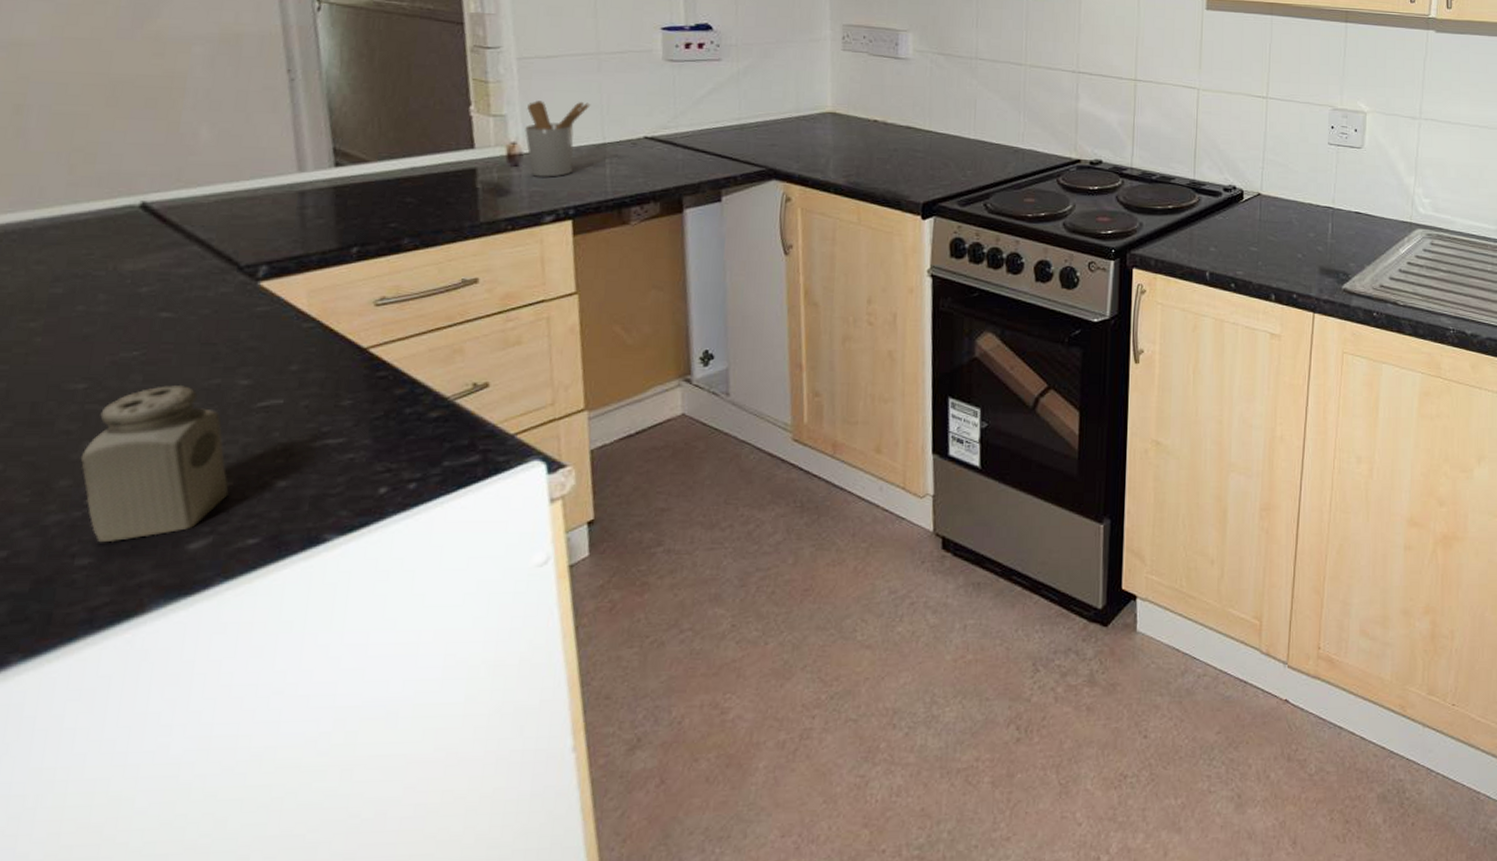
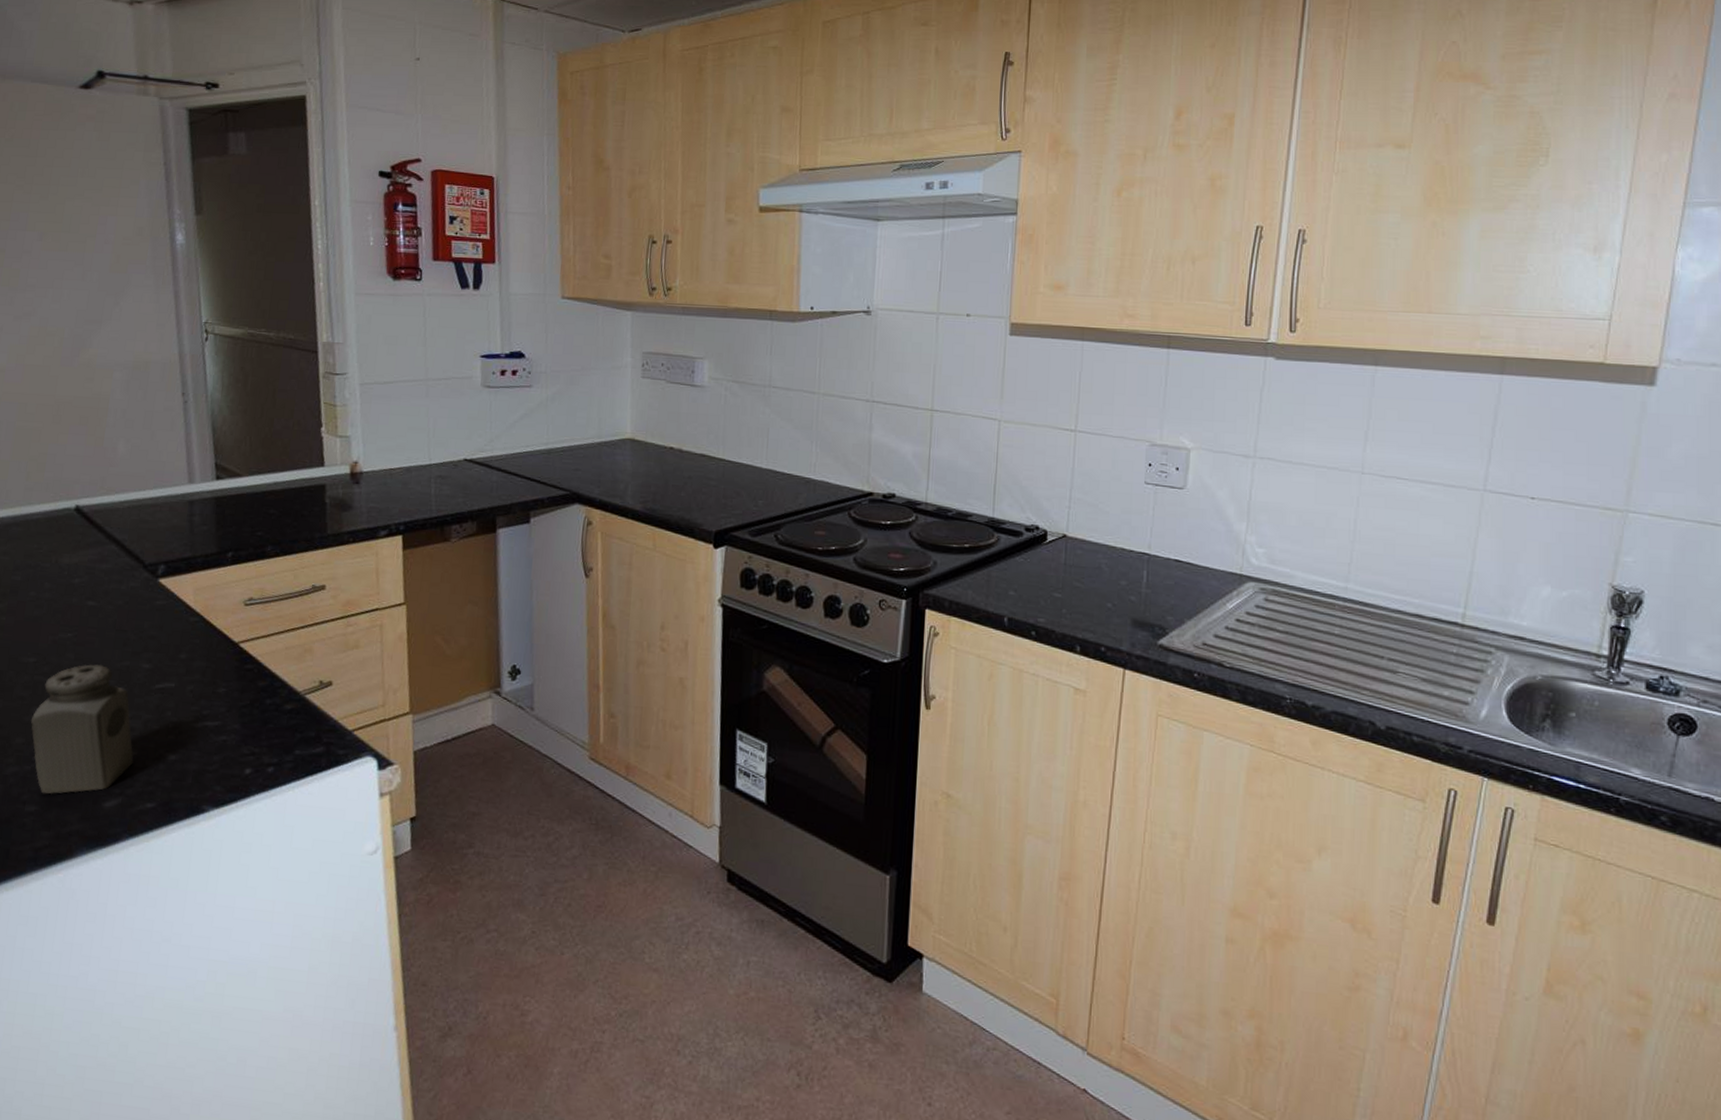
utensil holder: present [525,100,591,177] -> none [365,423,420,495]

